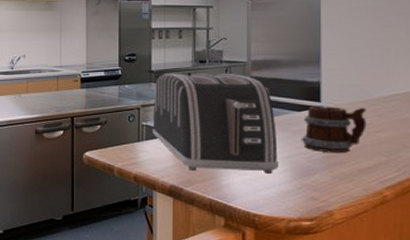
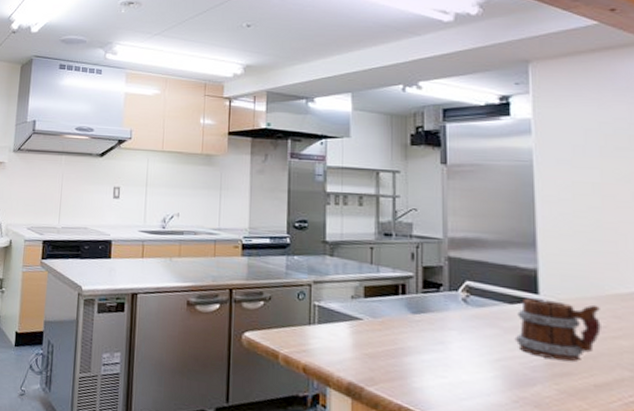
toaster: present [152,73,279,174] -> none [326,245,487,380]

